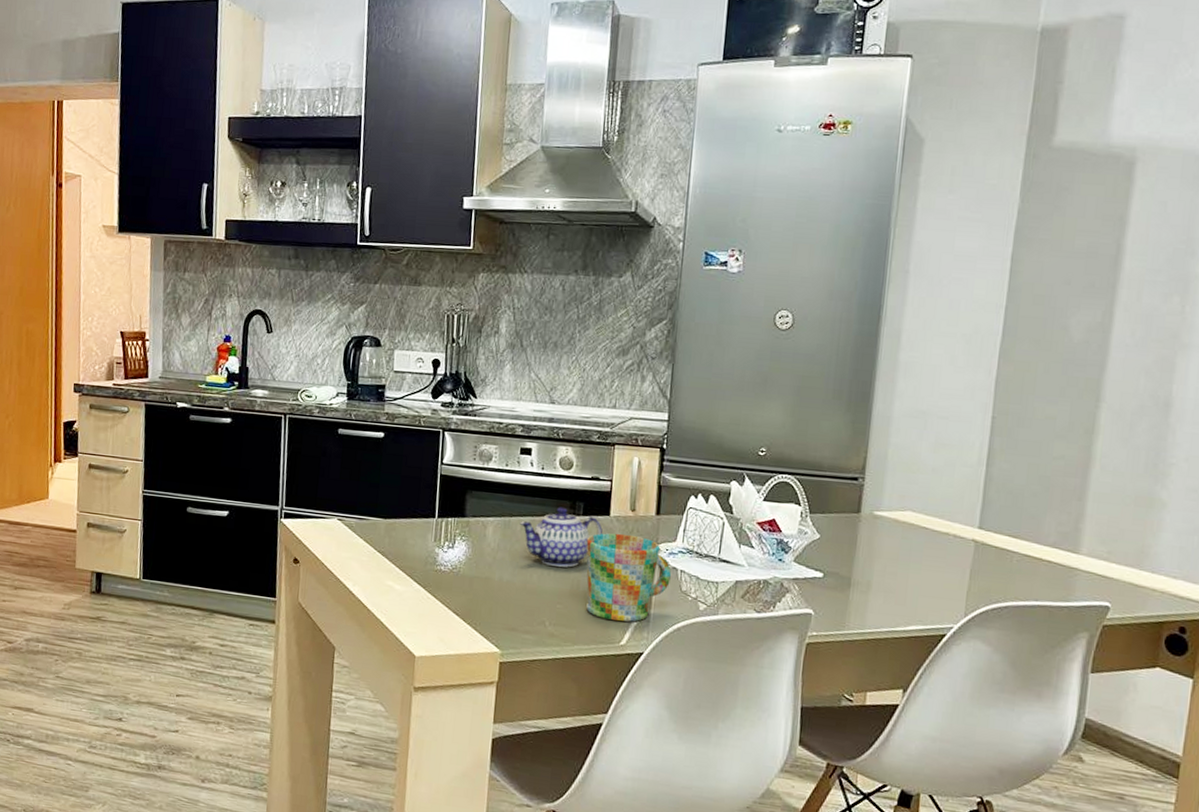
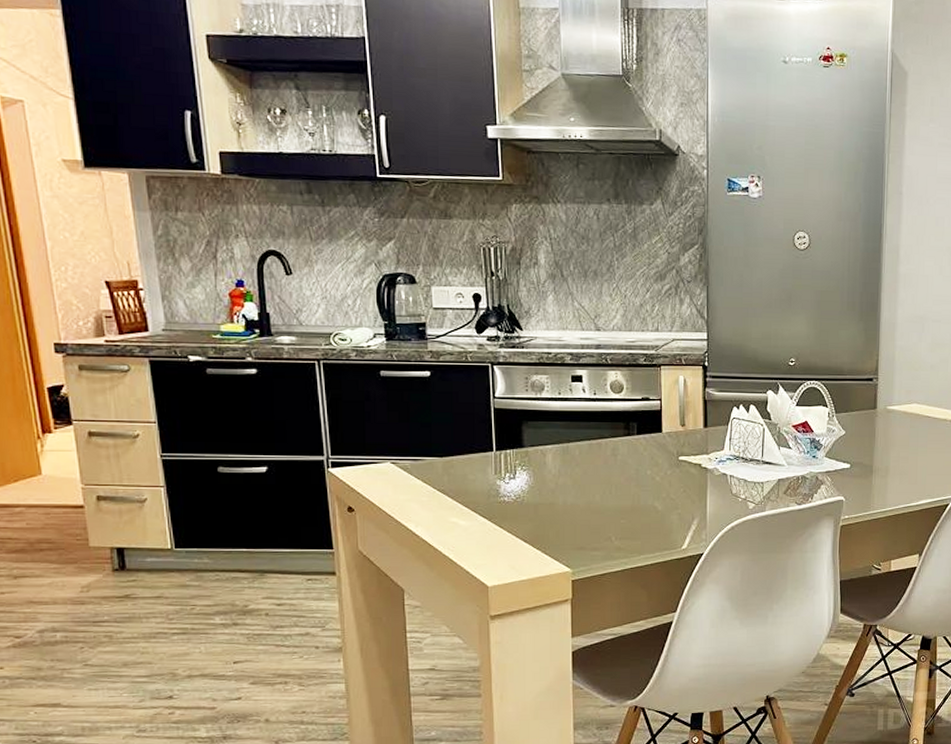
teapot: present [519,507,603,568] -> none [578,429,656,486]
mug: present [585,533,671,622] -> none [643,448,722,528]

